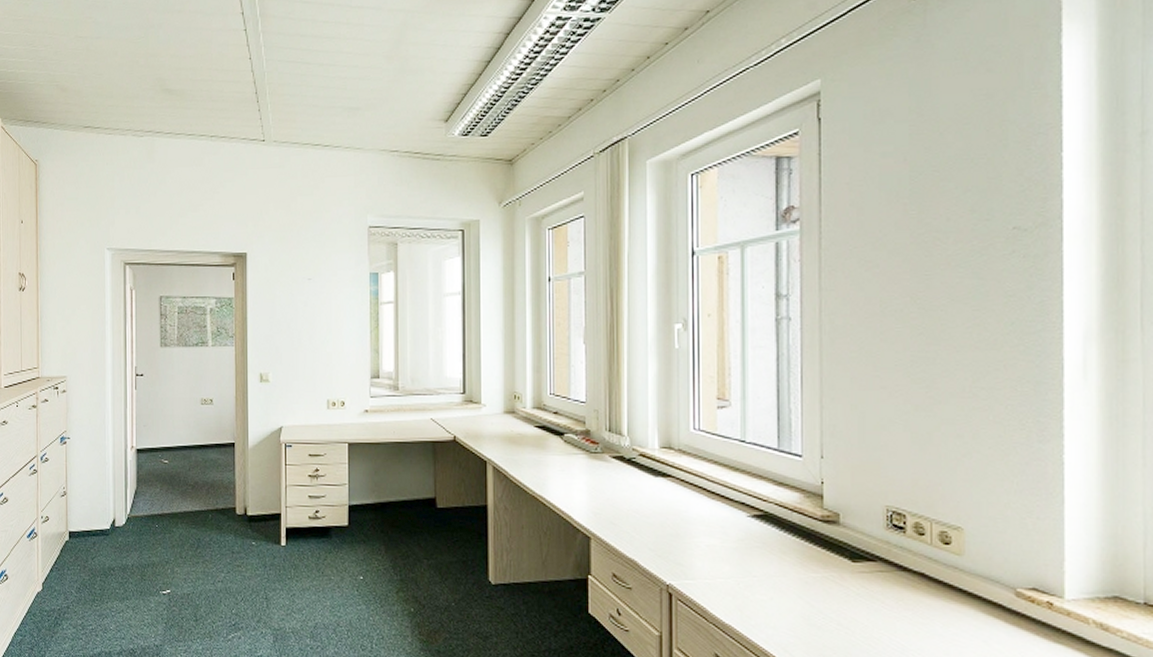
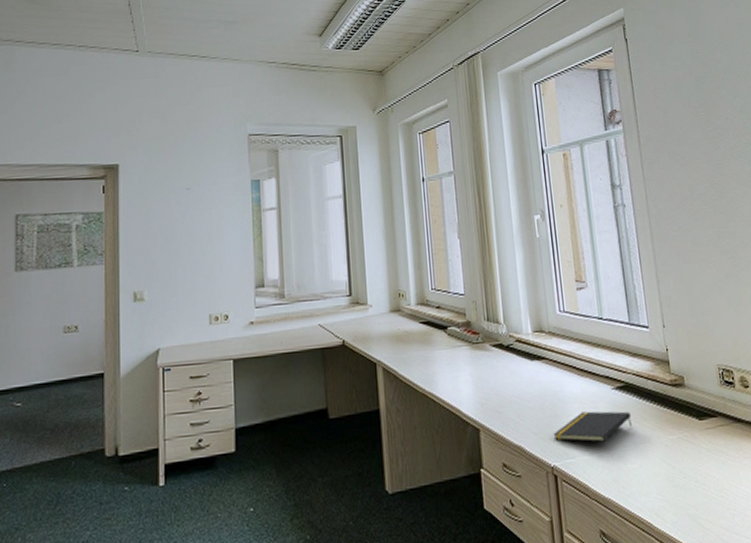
notepad: none [672,535,768,568] -> present [553,411,632,442]

